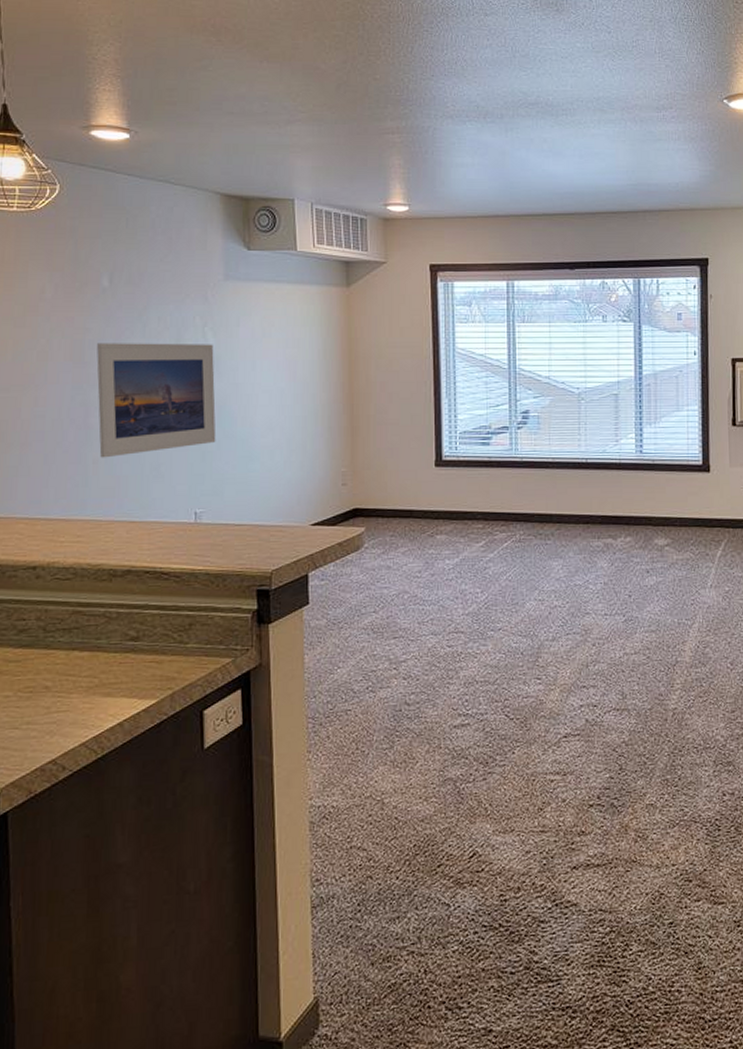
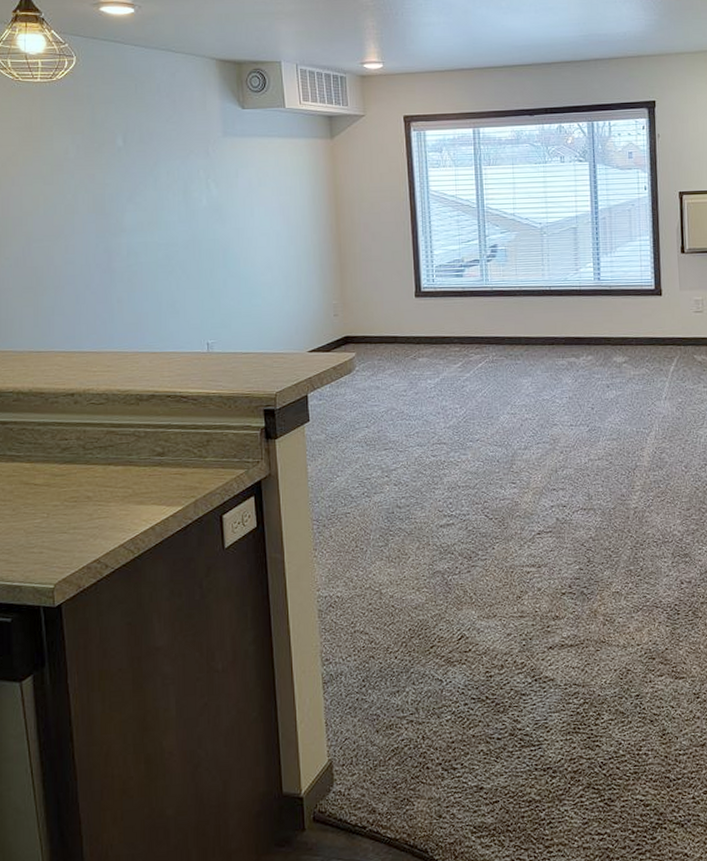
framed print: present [97,343,216,458] -> none [116,194,223,298]

